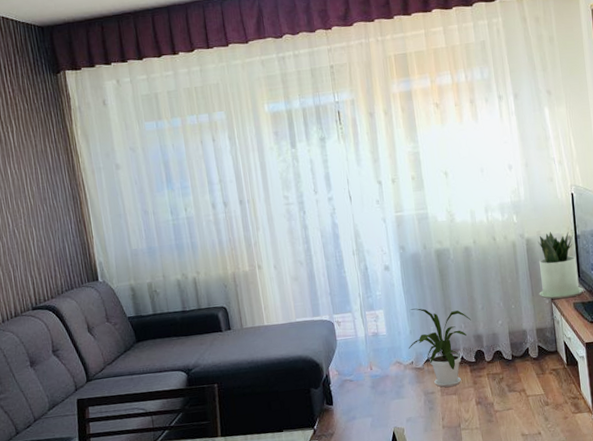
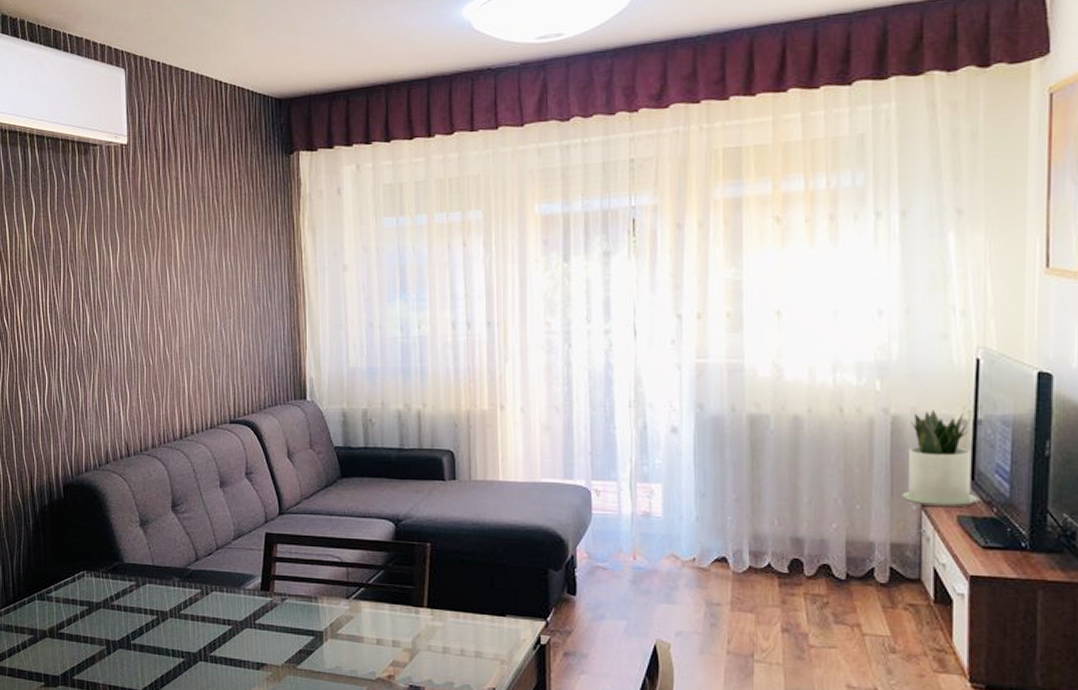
house plant: present [408,308,471,388] -> none [690,489,790,602]

